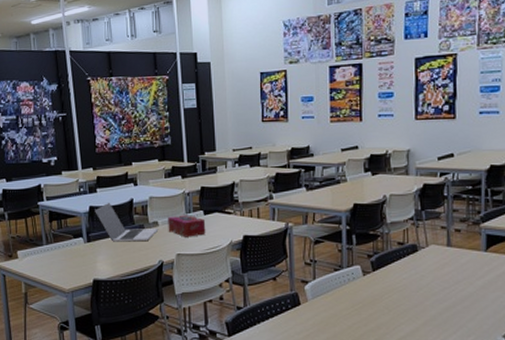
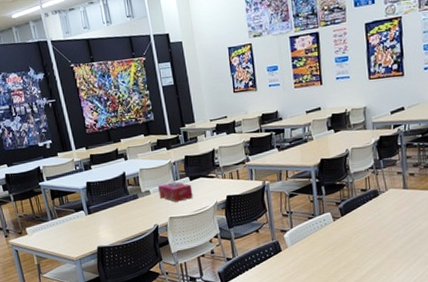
laptop: present [95,203,158,242] -> none [92,178,150,212]

